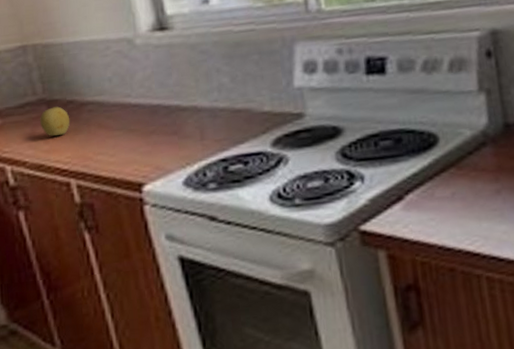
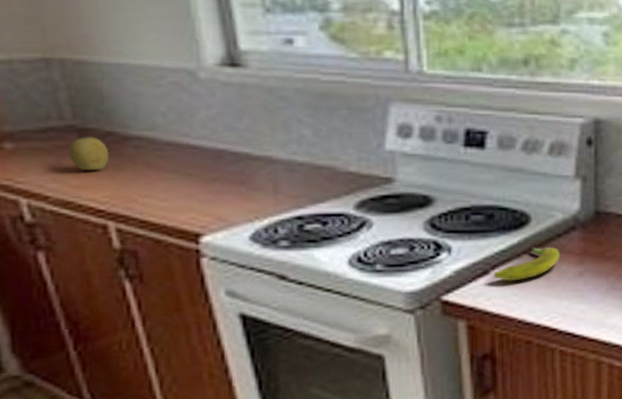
banana: none [407,166,473,206] -> present [493,246,559,282]

